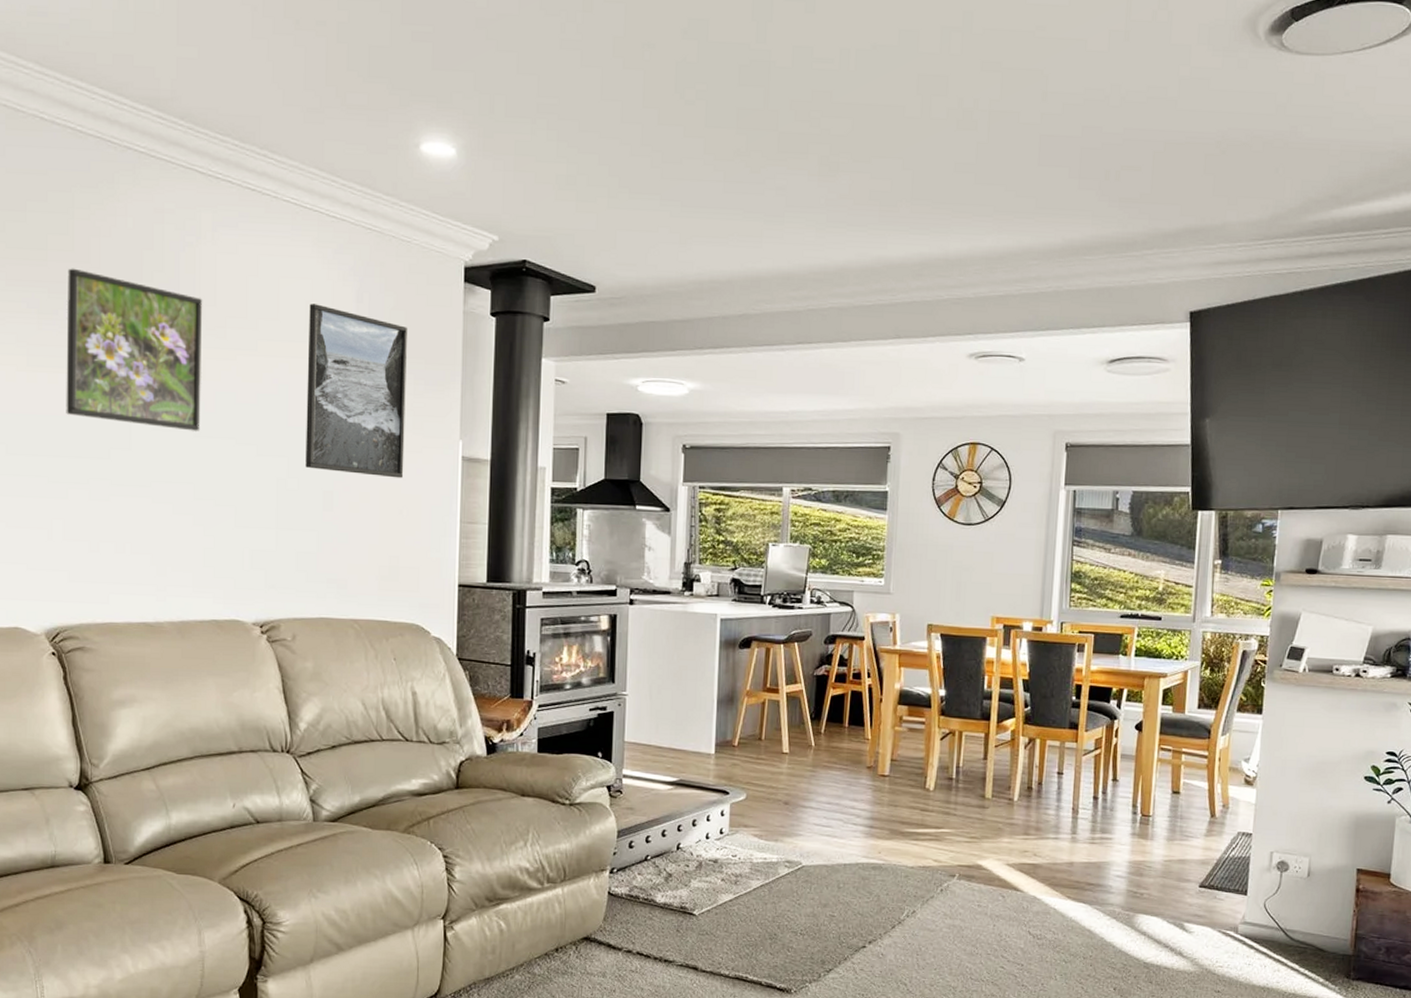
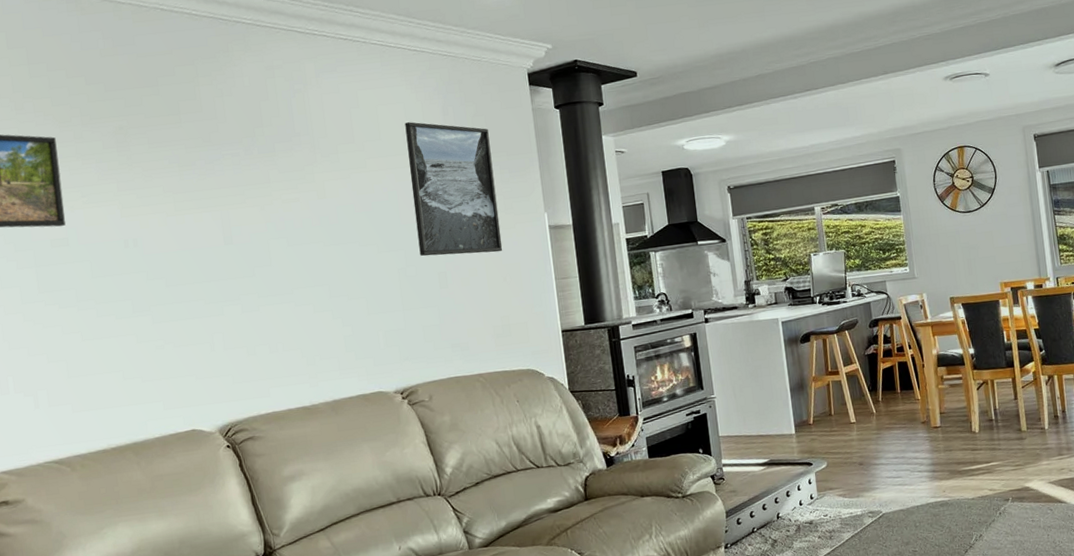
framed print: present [66,268,203,431] -> none [199,125,328,246]

